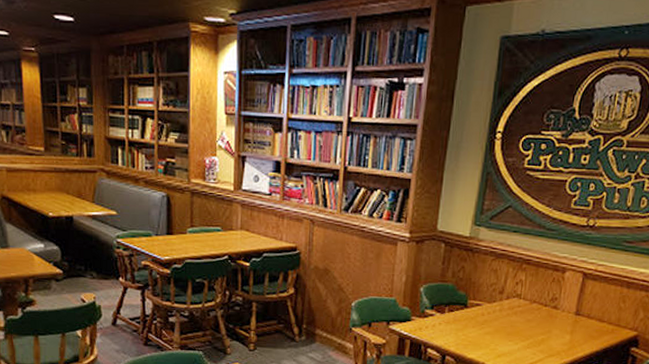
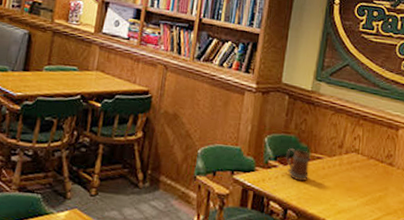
beer mug: none [442,297,468,329] -> present [285,148,310,182]

